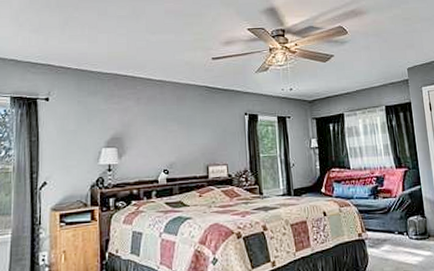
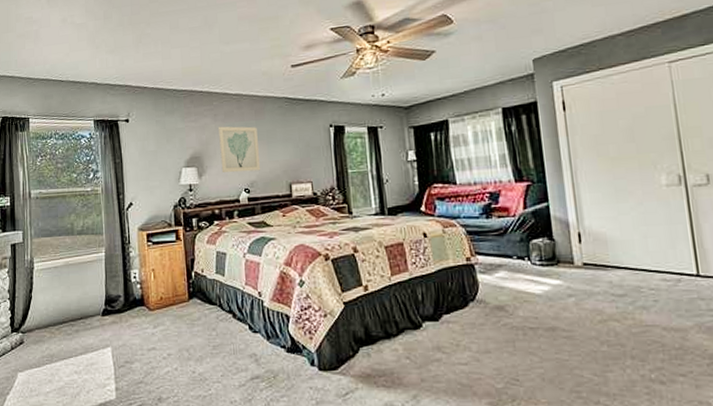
wall art: none [141,109,180,154] -> present [219,126,261,173]

